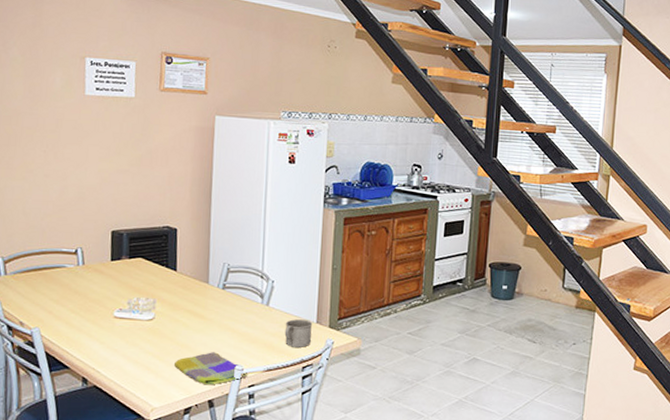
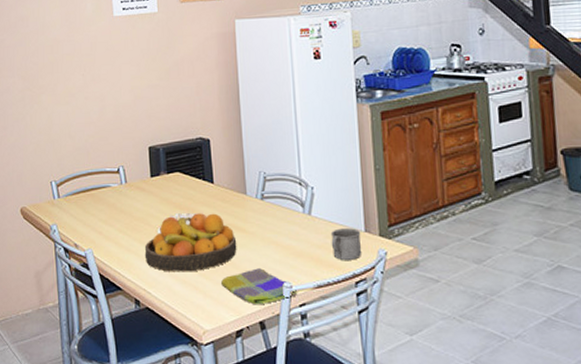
fruit bowl: none [97,298,194,354] -> present [144,213,237,272]

